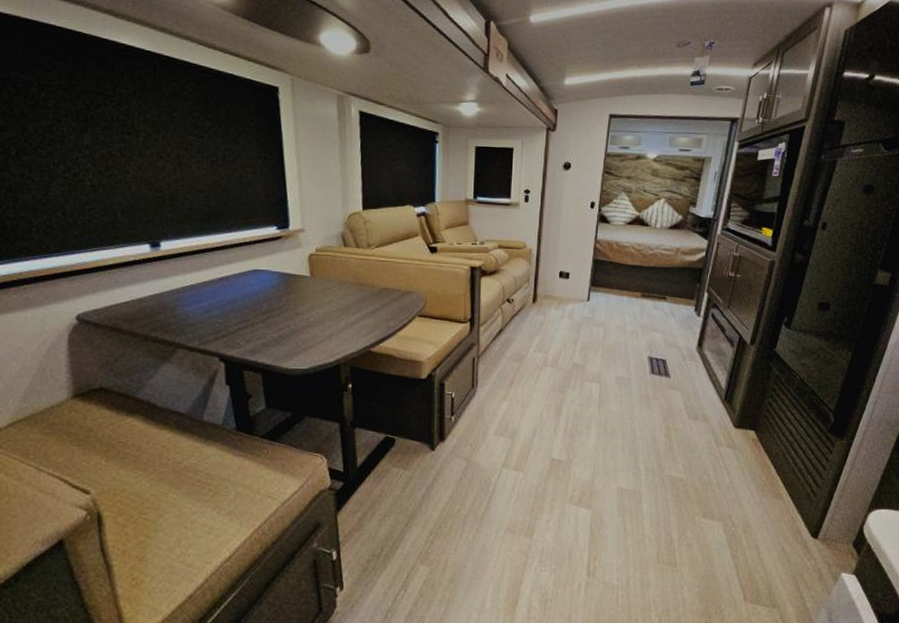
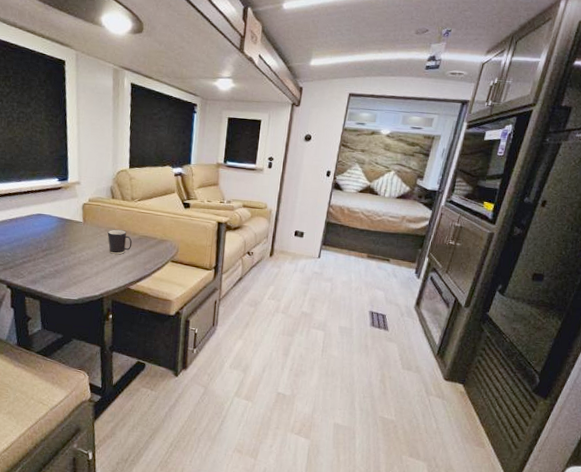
mug: none [340,282,371,312] -> present [107,229,133,255]

